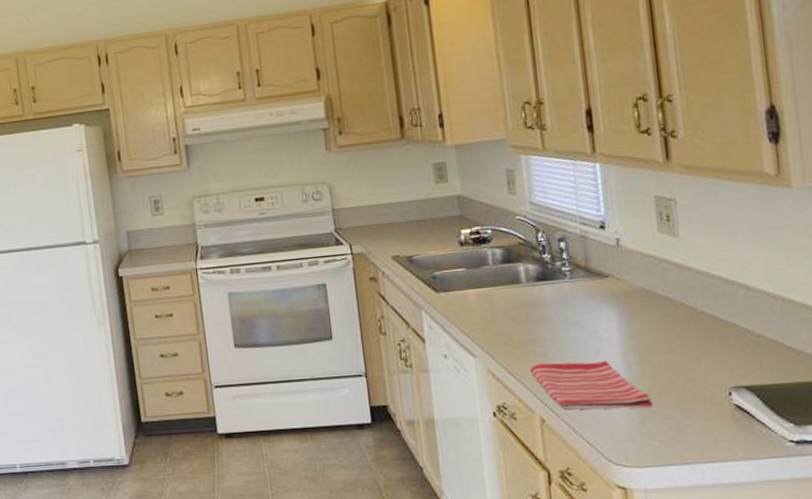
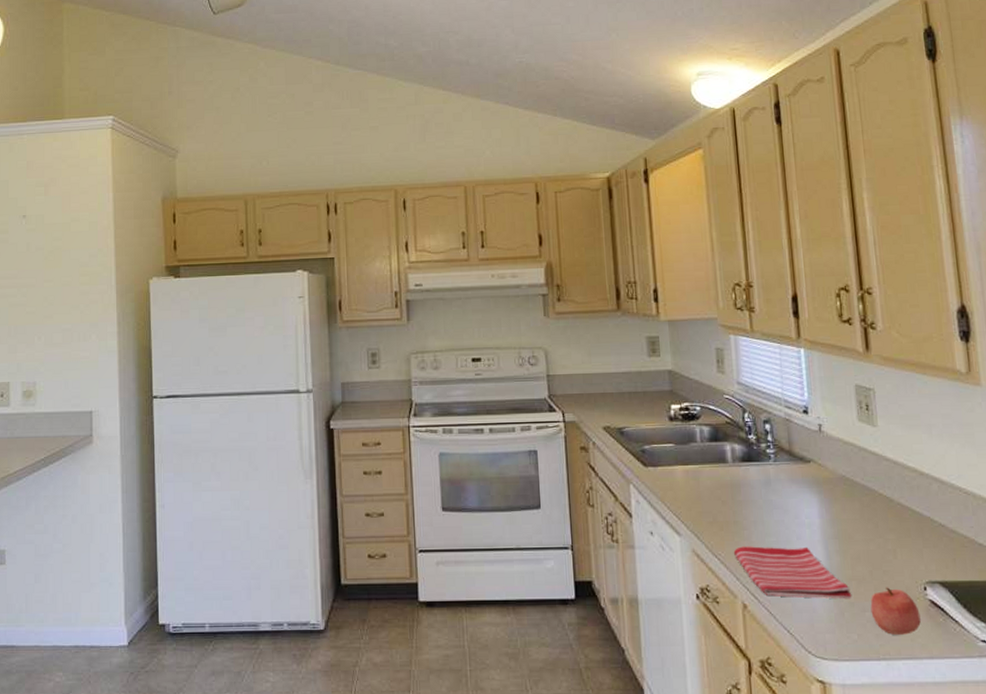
apple: none [672,394,726,440] -> present [870,587,921,635]

